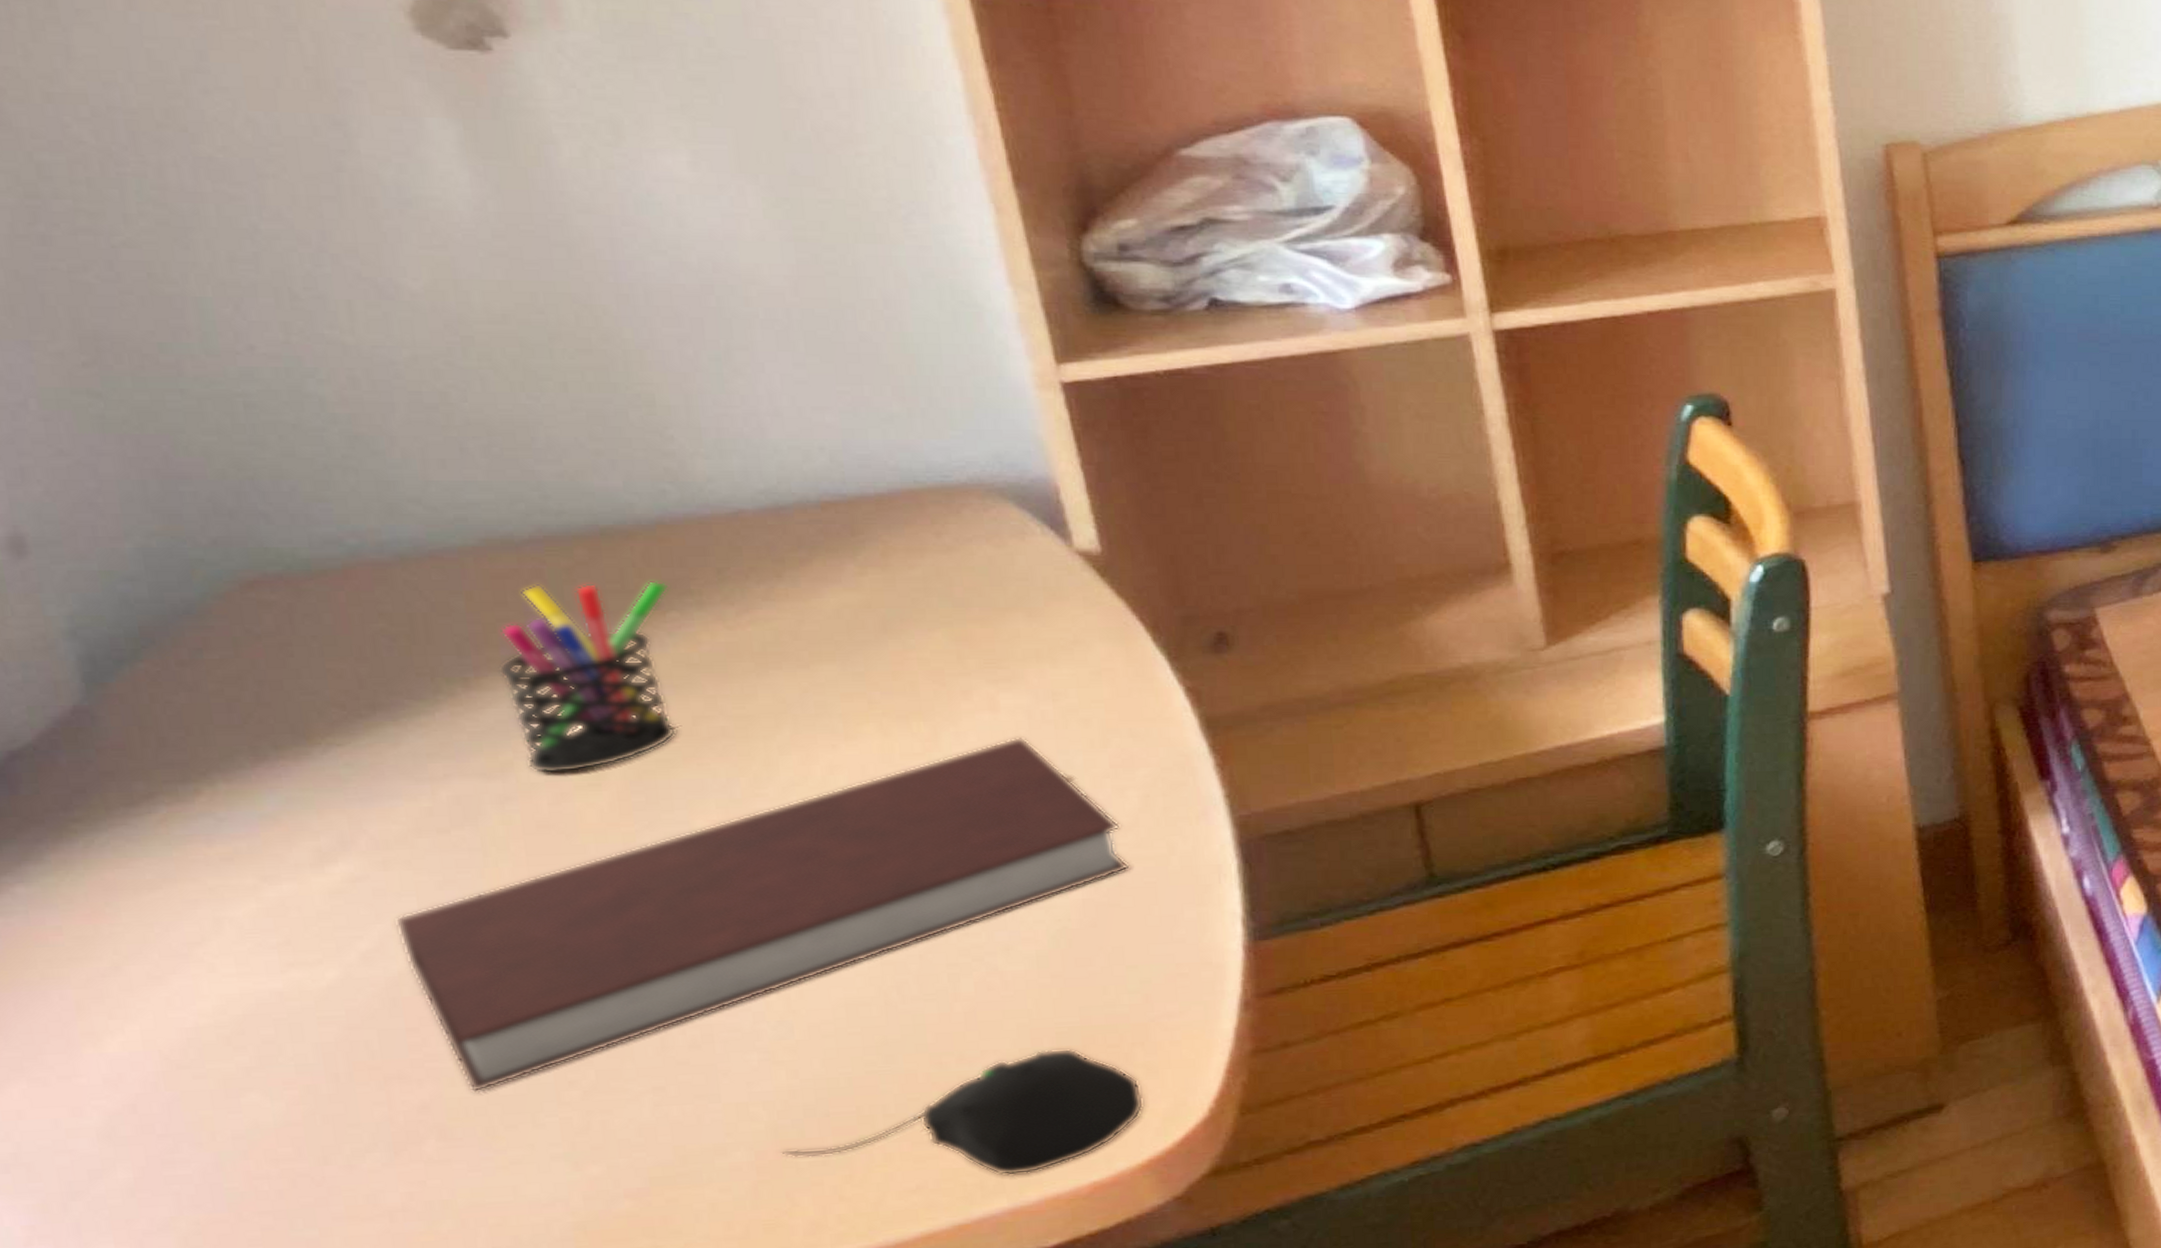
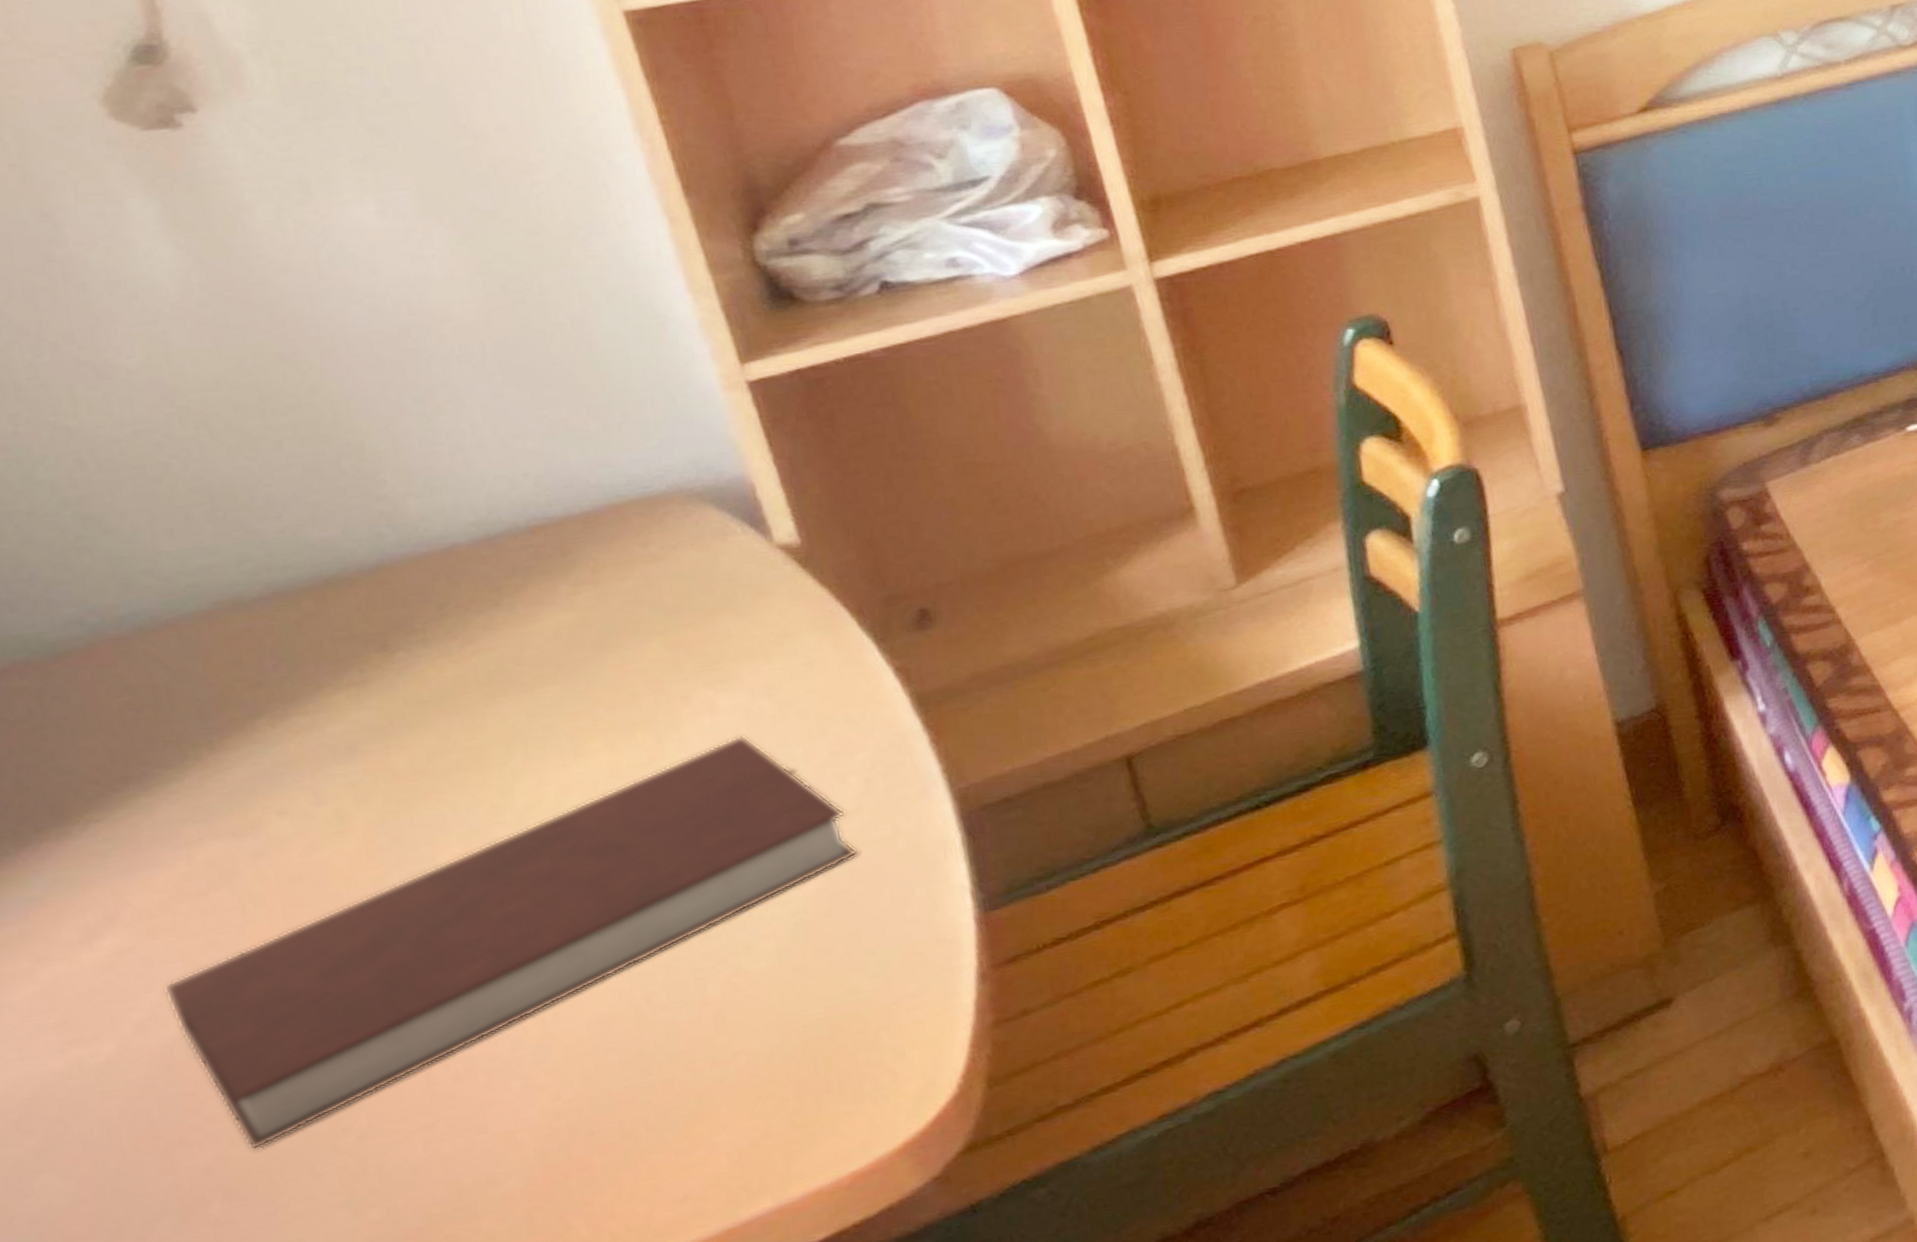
pen holder: present [498,581,678,774] -> none [239,623,415,826]
computer mouse: present [782,1048,1145,1176] -> none [552,1040,895,1181]

